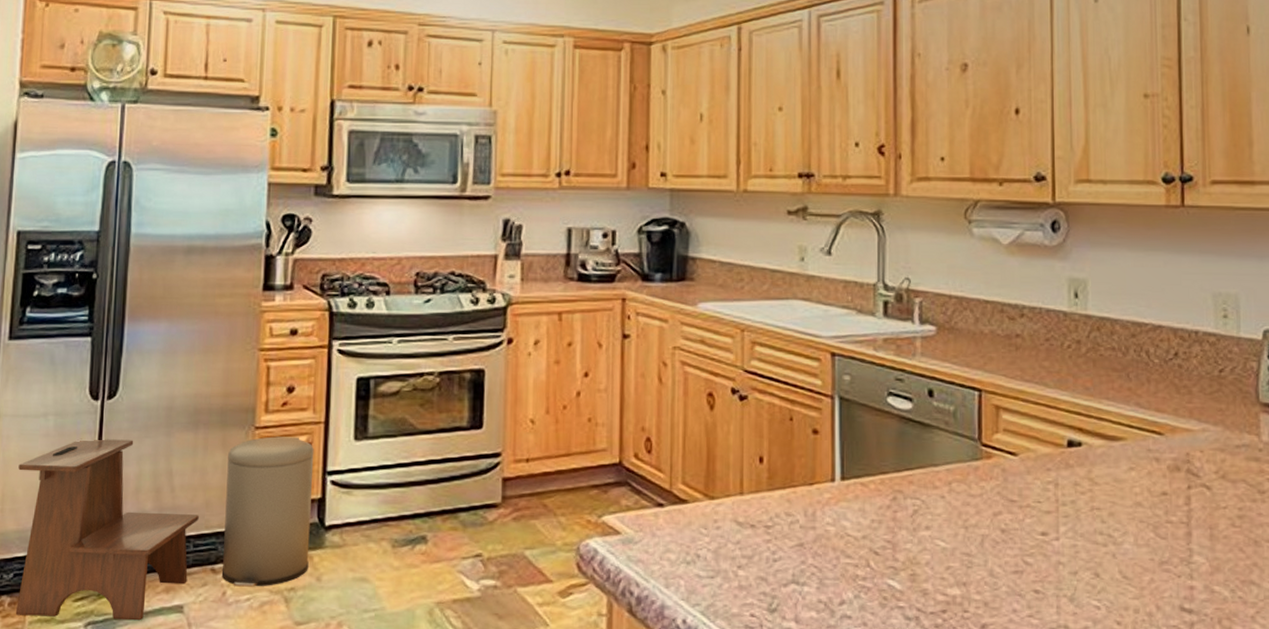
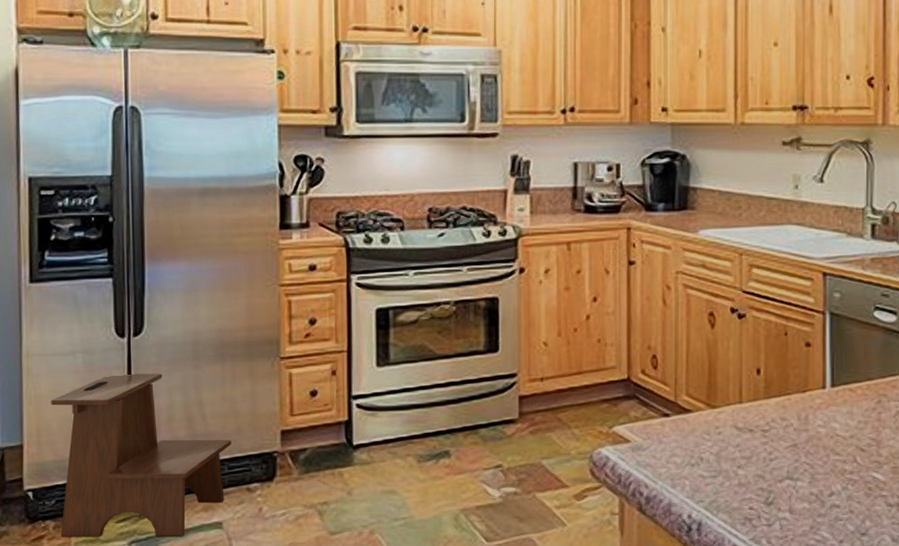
pedal bin: present [221,436,314,587] -> none [256,365,339,503]

